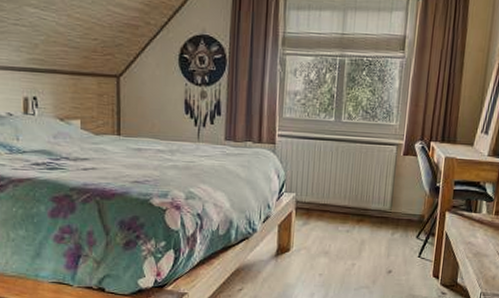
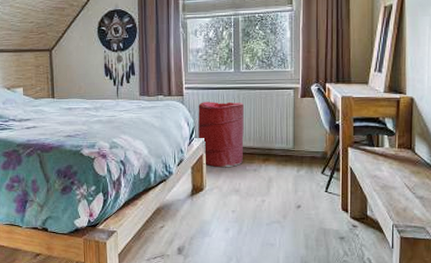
laundry hamper: none [289,152,342,227] -> present [198,102,244,168]

